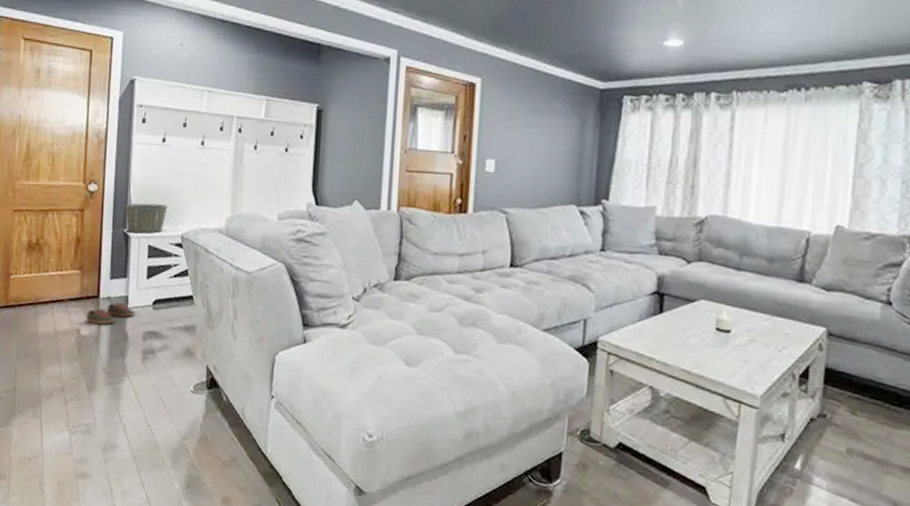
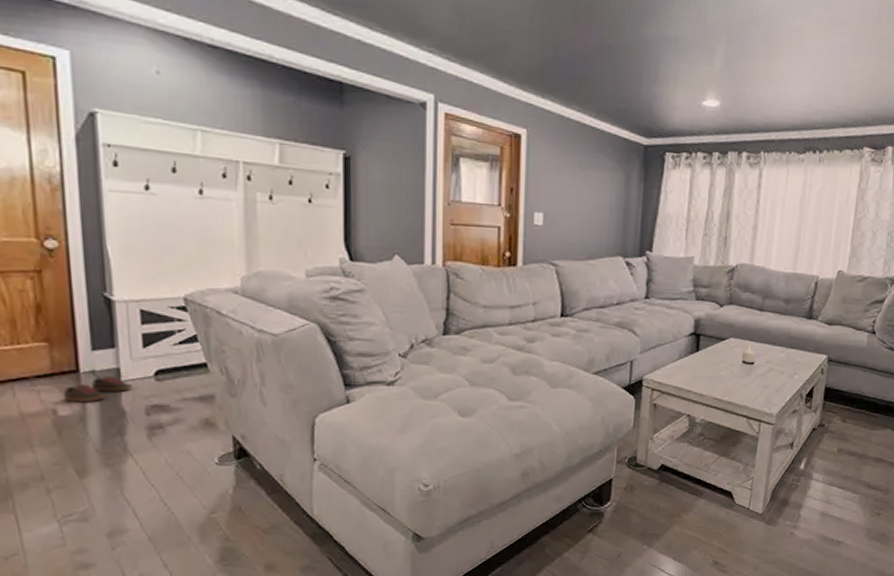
basket: present [124,203,168,234] -> none [101,261,162,297]

